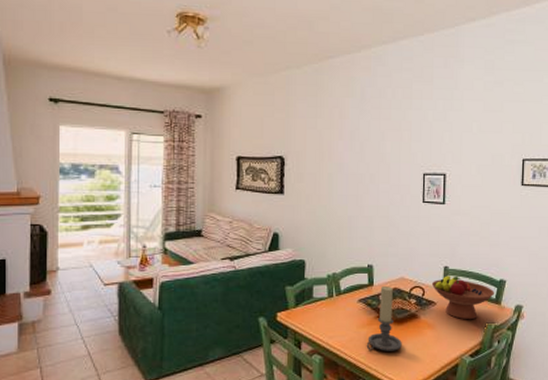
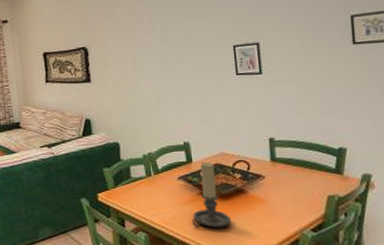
fruit bowl: present [431,275,494,320] -> none [256,147,334,193]

